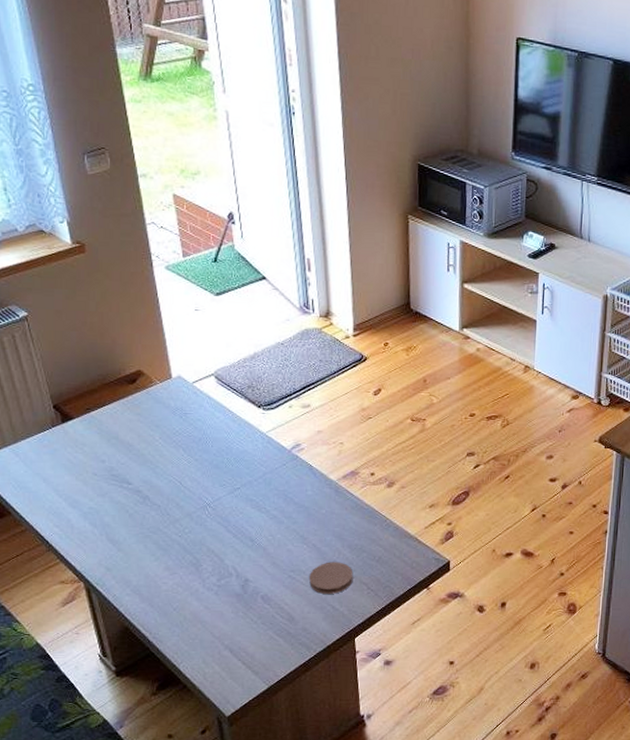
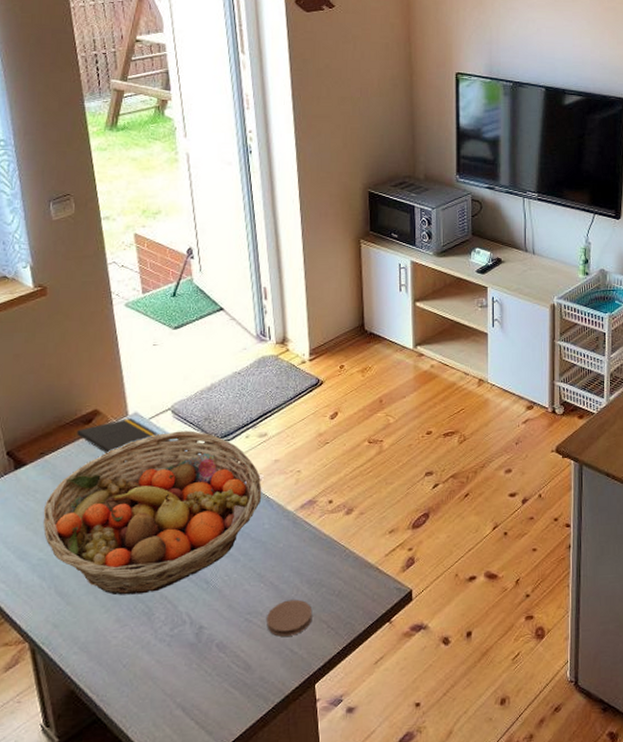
fruit basket: none [92,396,305,547] -> present [43,430,262,595]
notepad: none [122,381,213,413] -> present [77,418,169,453]

